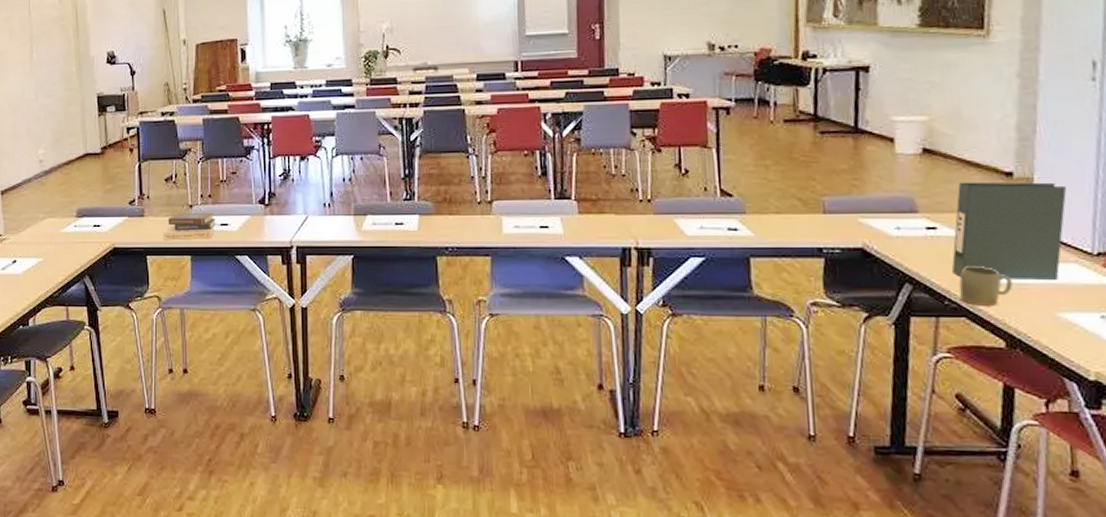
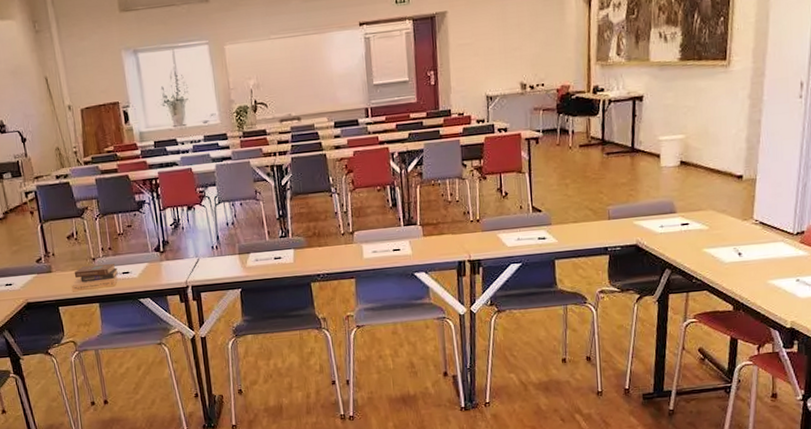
binder: present [952,181,1066,280] -> none [699,181,778,260]
mug: present [959,265,1013,306] -> none [703,250,739,281]

